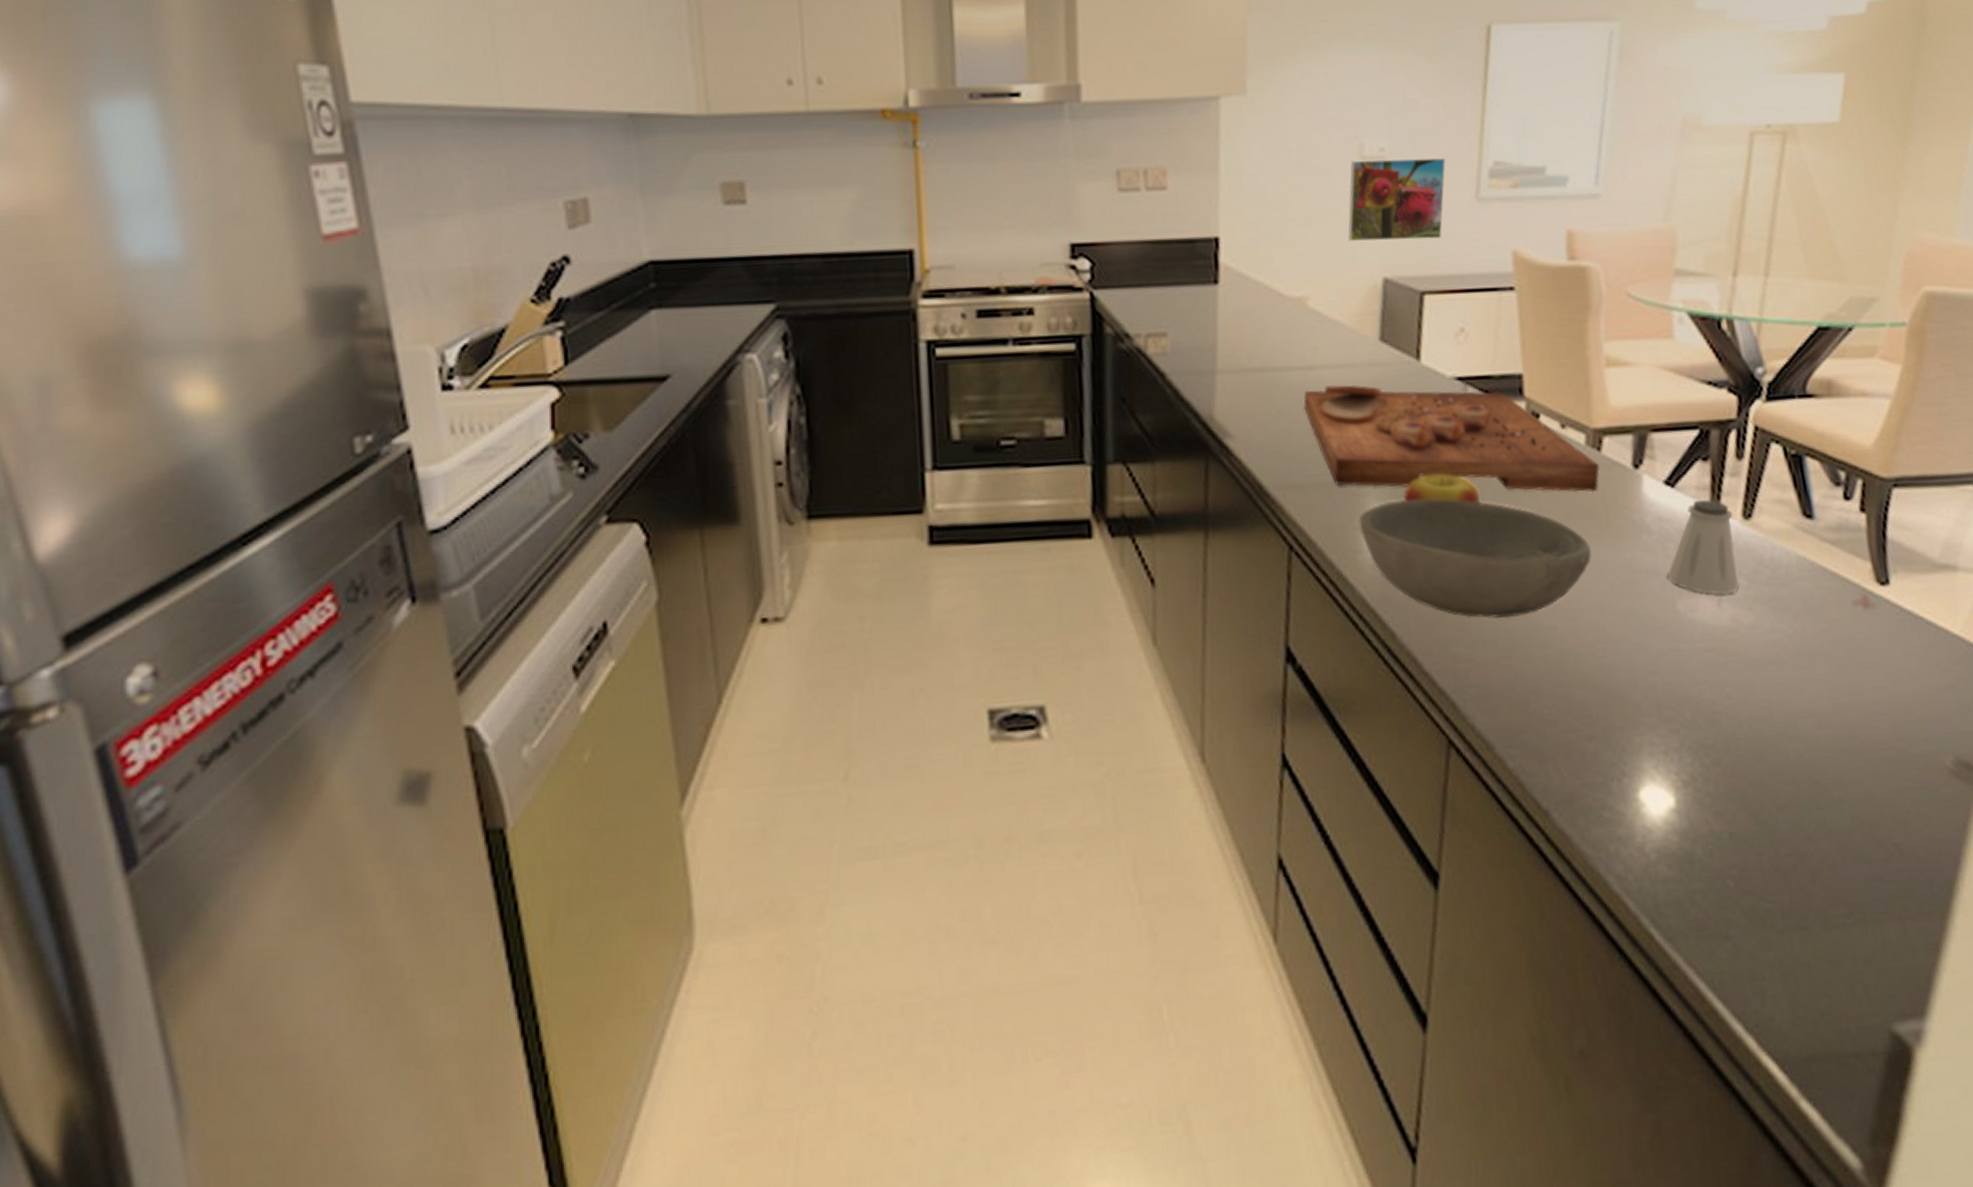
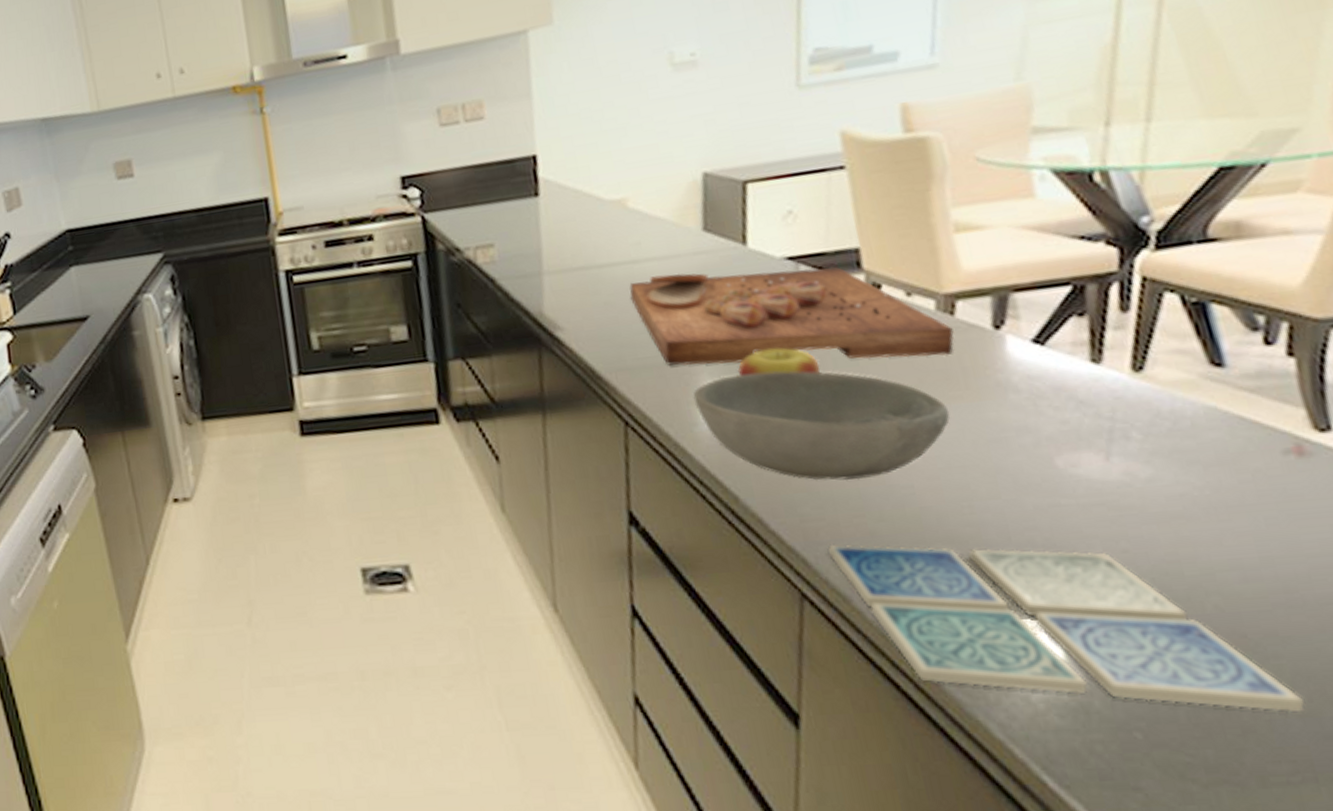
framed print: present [1348,158,1446,241] -> none [661,53,762,143]
drink coaster: none [1476,686,1860,856] -> present [828,544,1306,713]
saltshaker: present [1666,499,1739,595] -> none [1040,354,1131,449]

